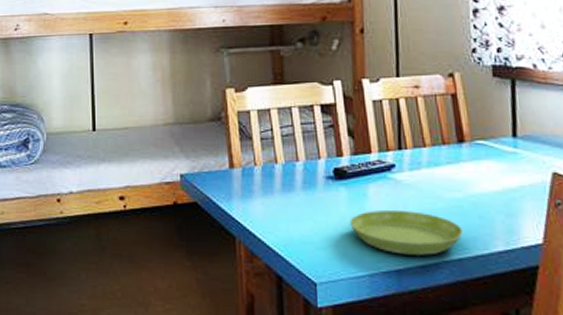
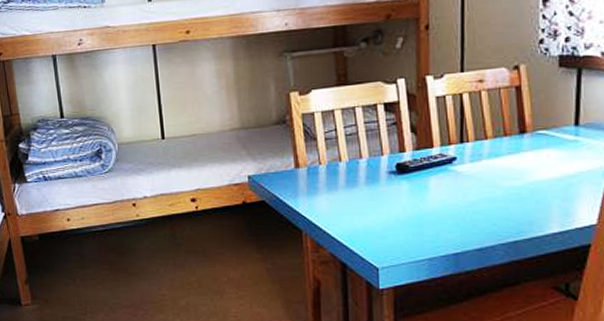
saucer: present [350,209,464,256] -> none [411,199,521,240]

